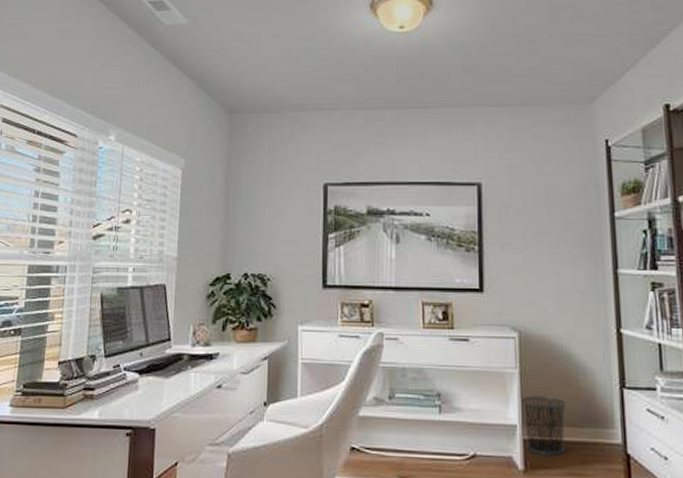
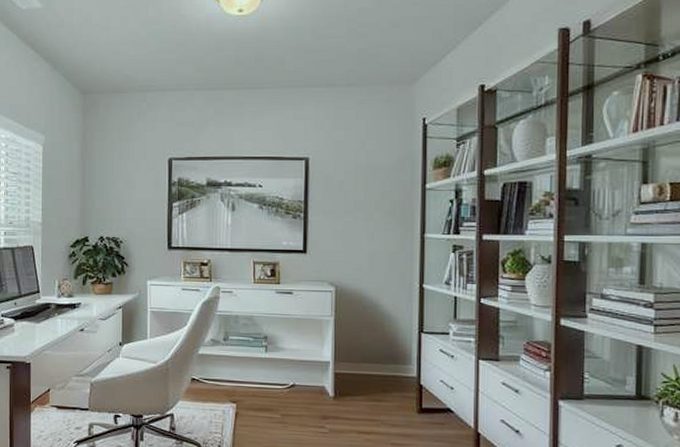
waste bin: present [521,396,566,456] -> none [334,338,372,386]

